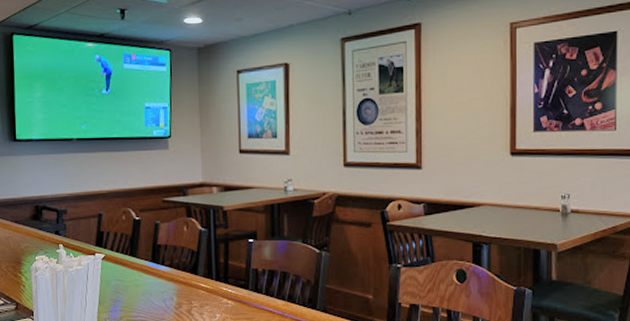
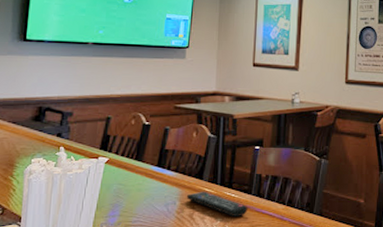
remote control: none [183,286,247,313] -> present [186,191,248,218]

